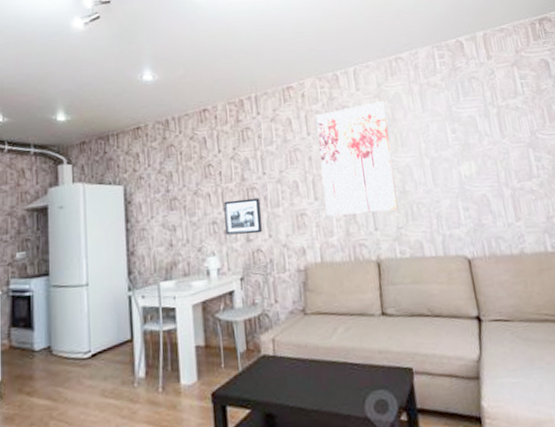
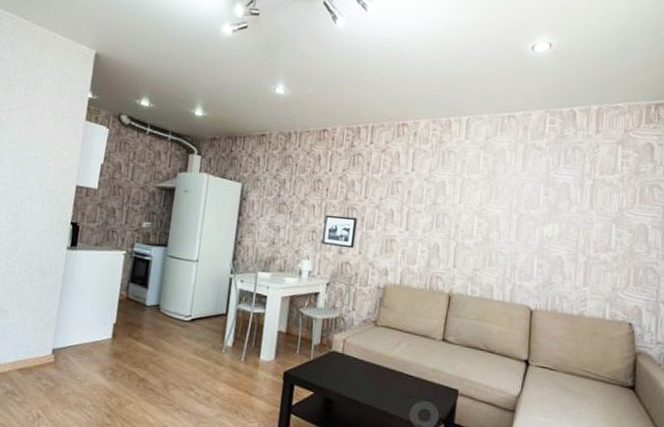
wall art: present [316,101,398,217] -> none [413,152,488,254]

